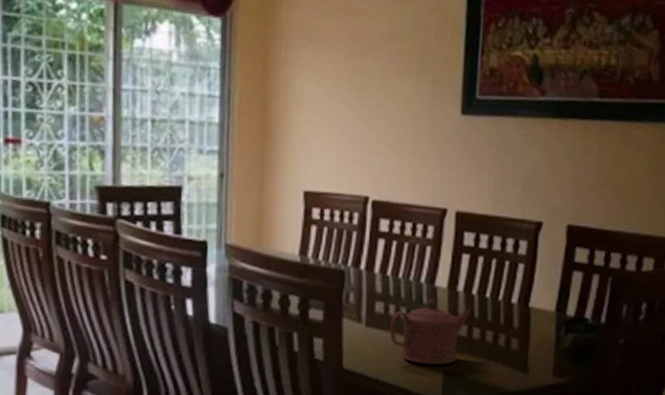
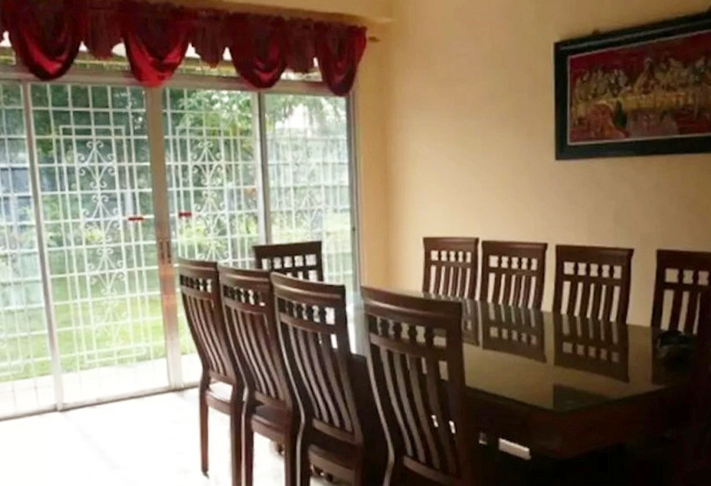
teapot: present [389,299,471,365] -> none [503,322,575,380]

